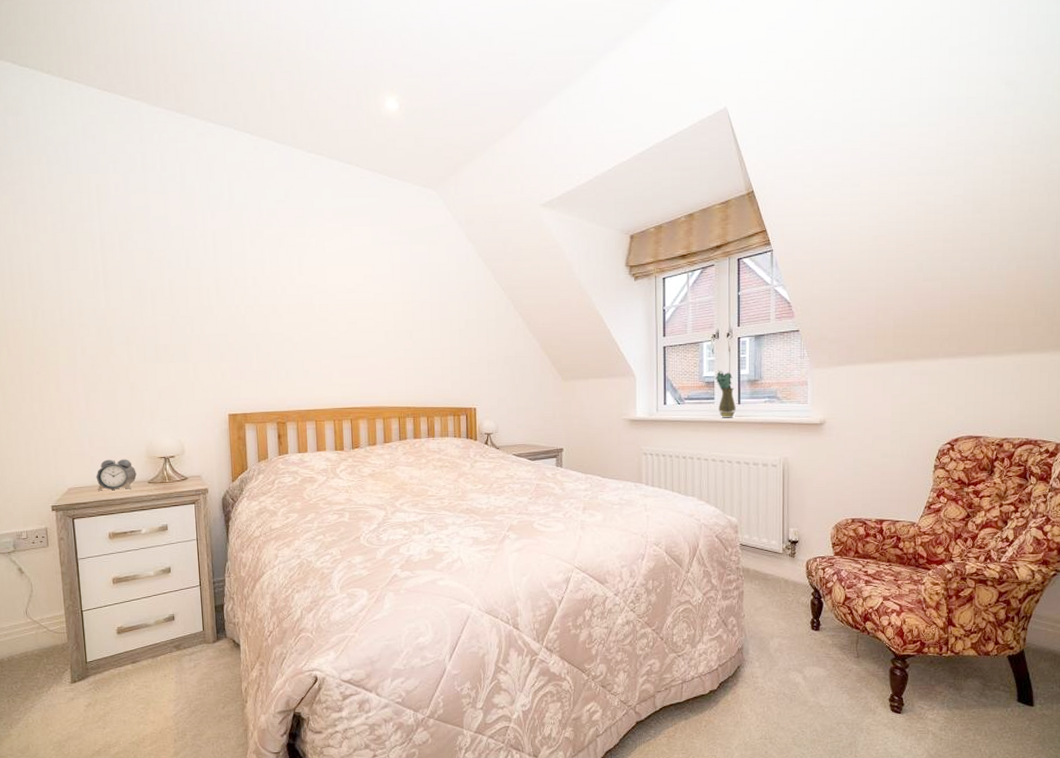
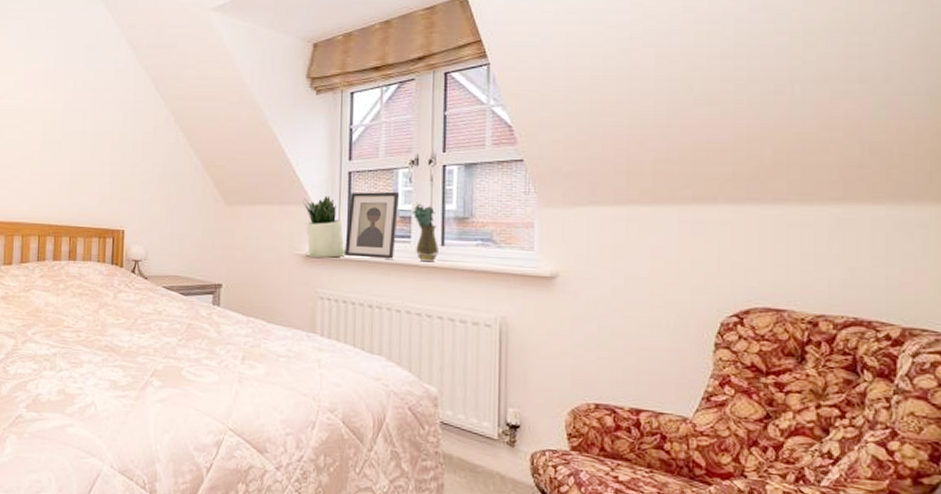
planter: none [627,368,664,421] -> present [303,196,346,259]
picture frame: none [663,361,705,418] -> present [345,191,400,259]

